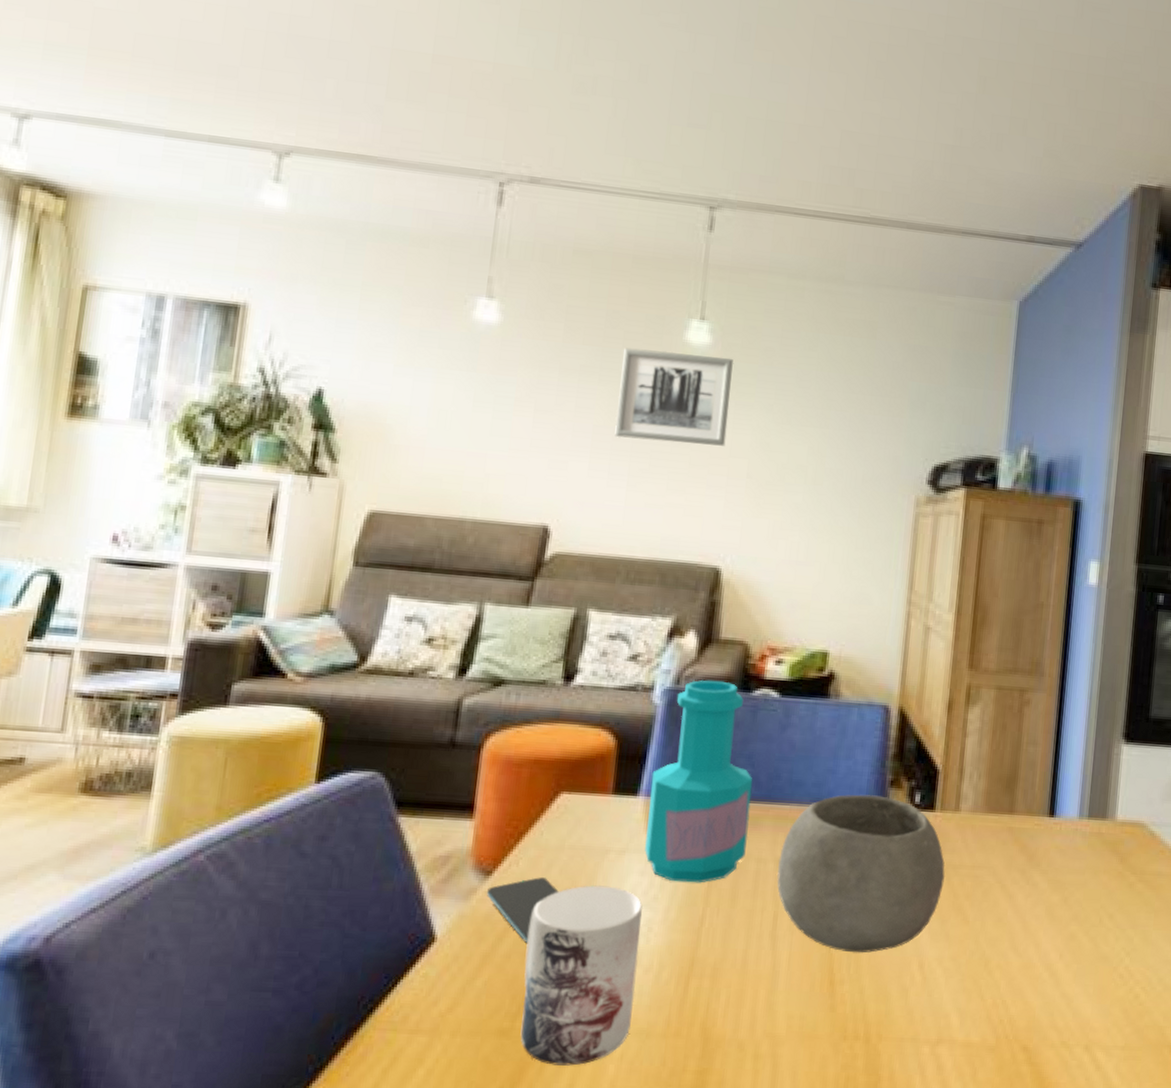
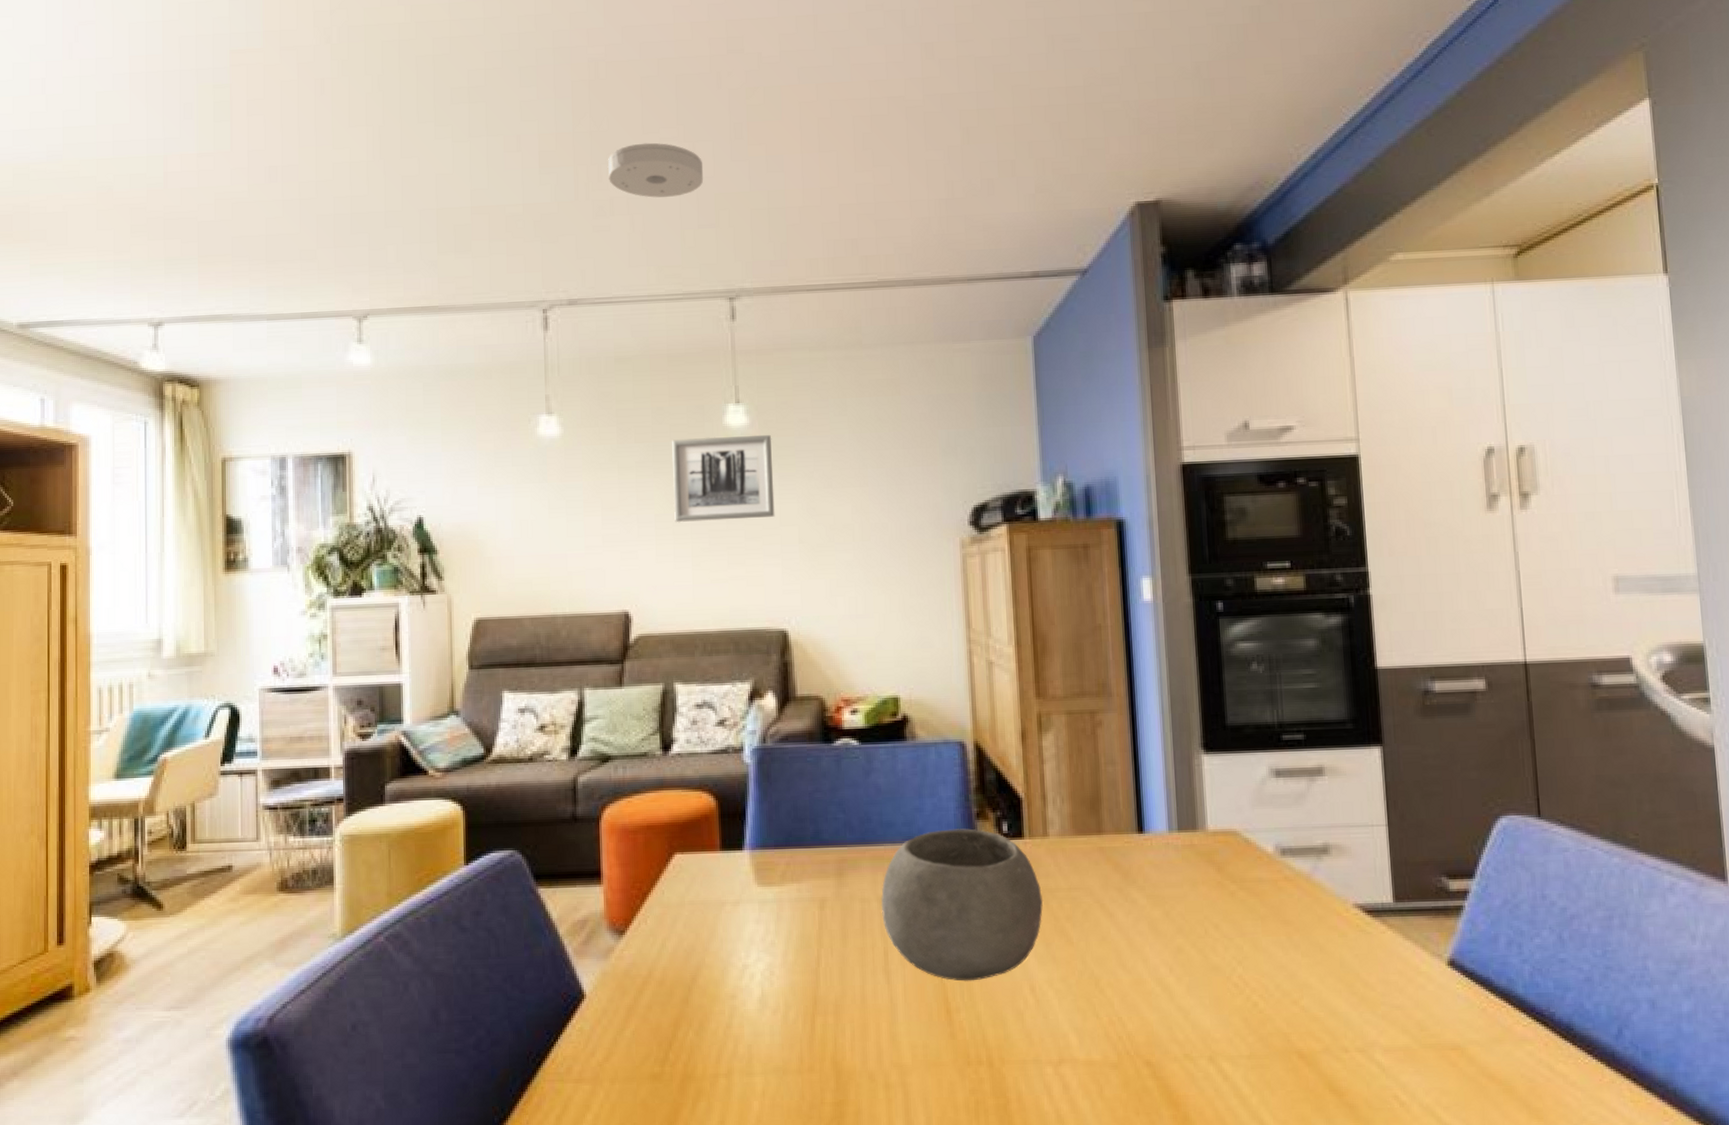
smartphone: present [486,877,559,944] -> none [622,932,685,995]
mug: present [520,885,642,1066] -> none [664,936,768,1105]
smoke detector: none [596,22,702,88] -> present [607,143,704,198]
bottle: present [645,680,753,883] -> none [753,735,850,927]

